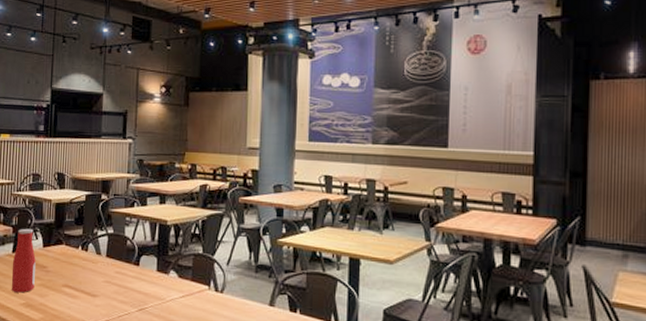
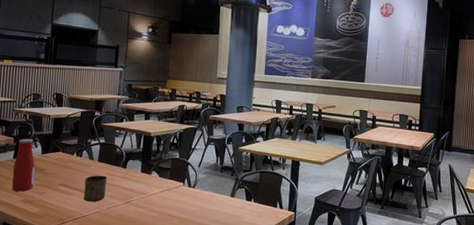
cup: none [90,274,118,308] -> present [83,175,108,202]

